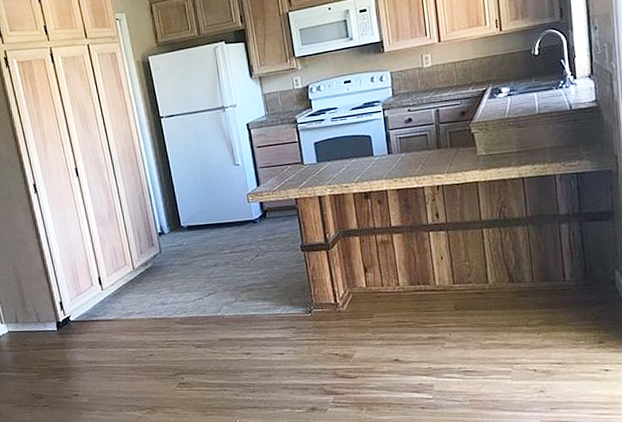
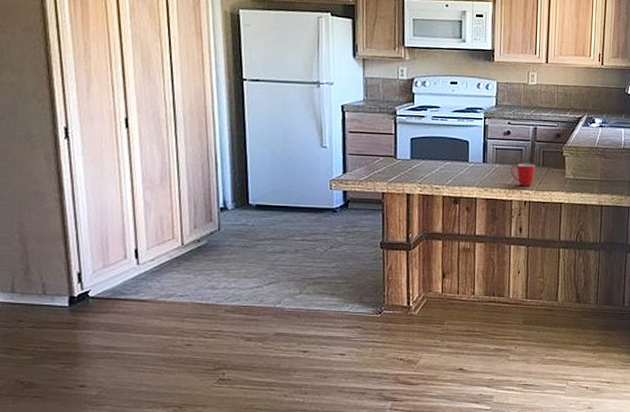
mug: none [417,146,444,172] -> present [510,163,535,187]

